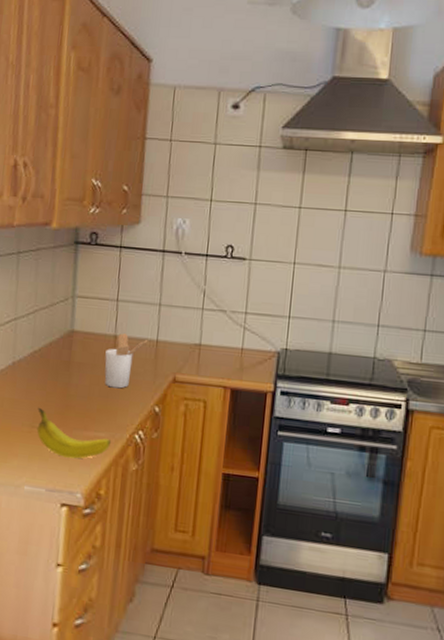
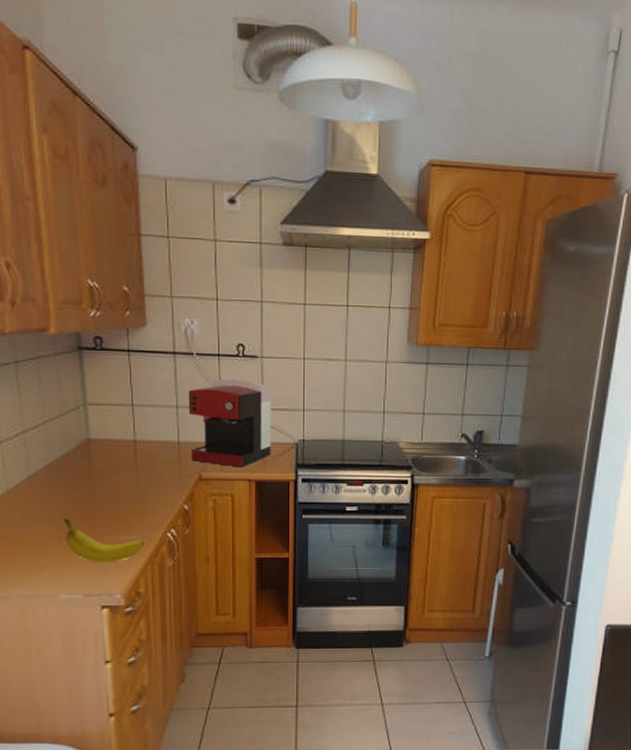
utensil holder: present [104,333,148,389] -> none [127,438,169,492]
coffee maker: none [168,279,257,373] -> present [188,379,271,468]

